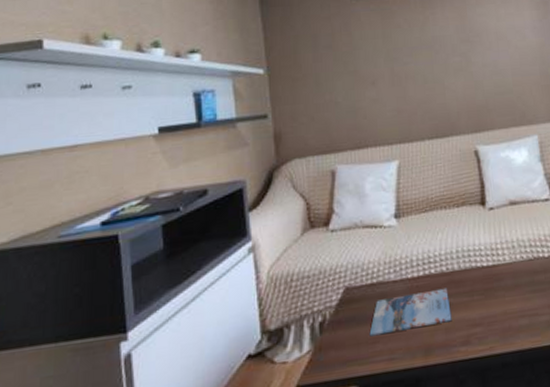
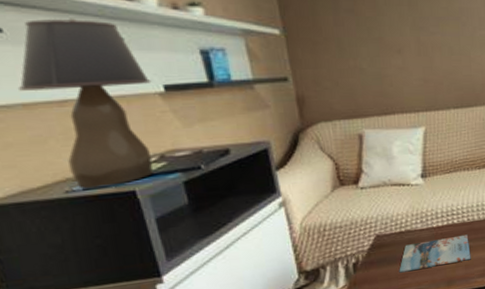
table lamp: none [42,71,149,237] -> present [19,18,153,192]

